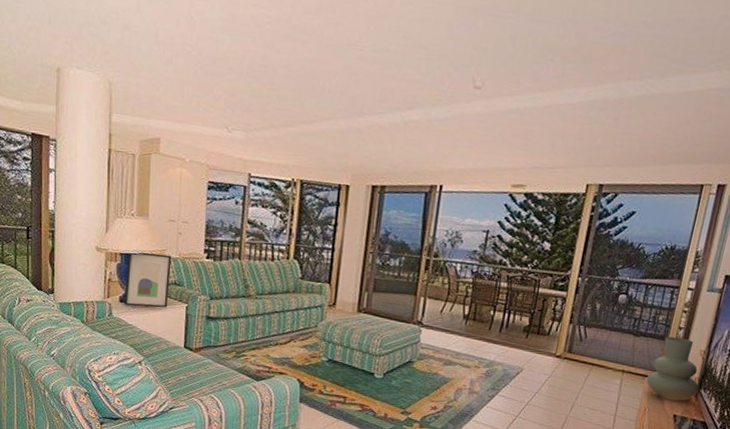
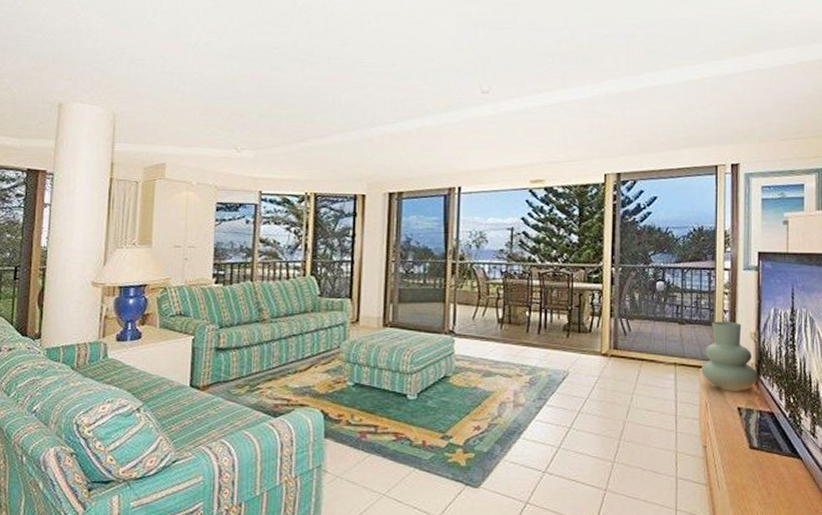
picture frame: present [124,252,173,308] -> none [122,283,178,345]

